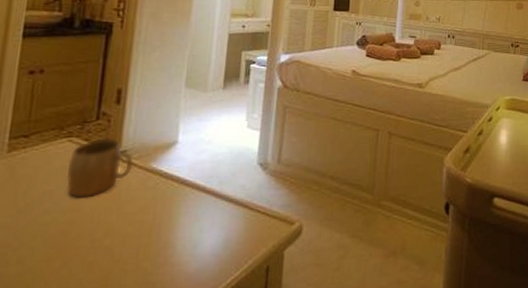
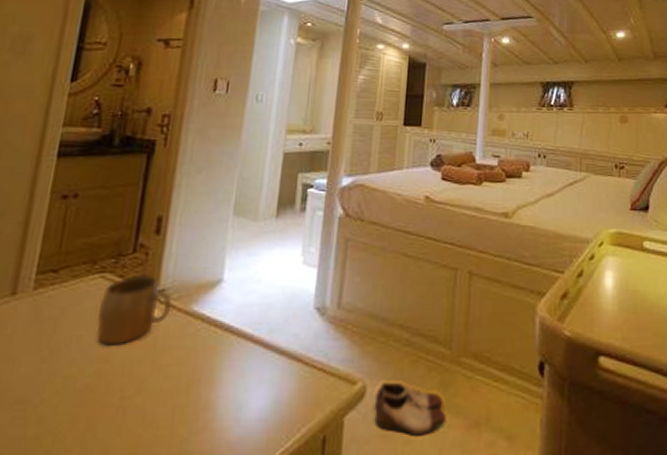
shoe: none [309,222,369,264] -> present [374,382,446,436]

